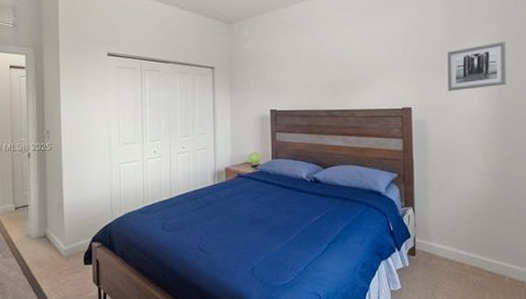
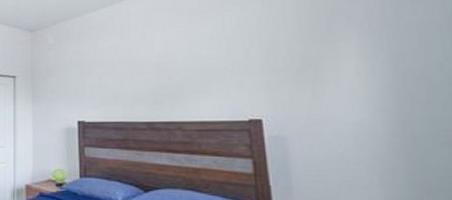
wall art: present [447,41,506,91] -> none [309,34,408,99]

